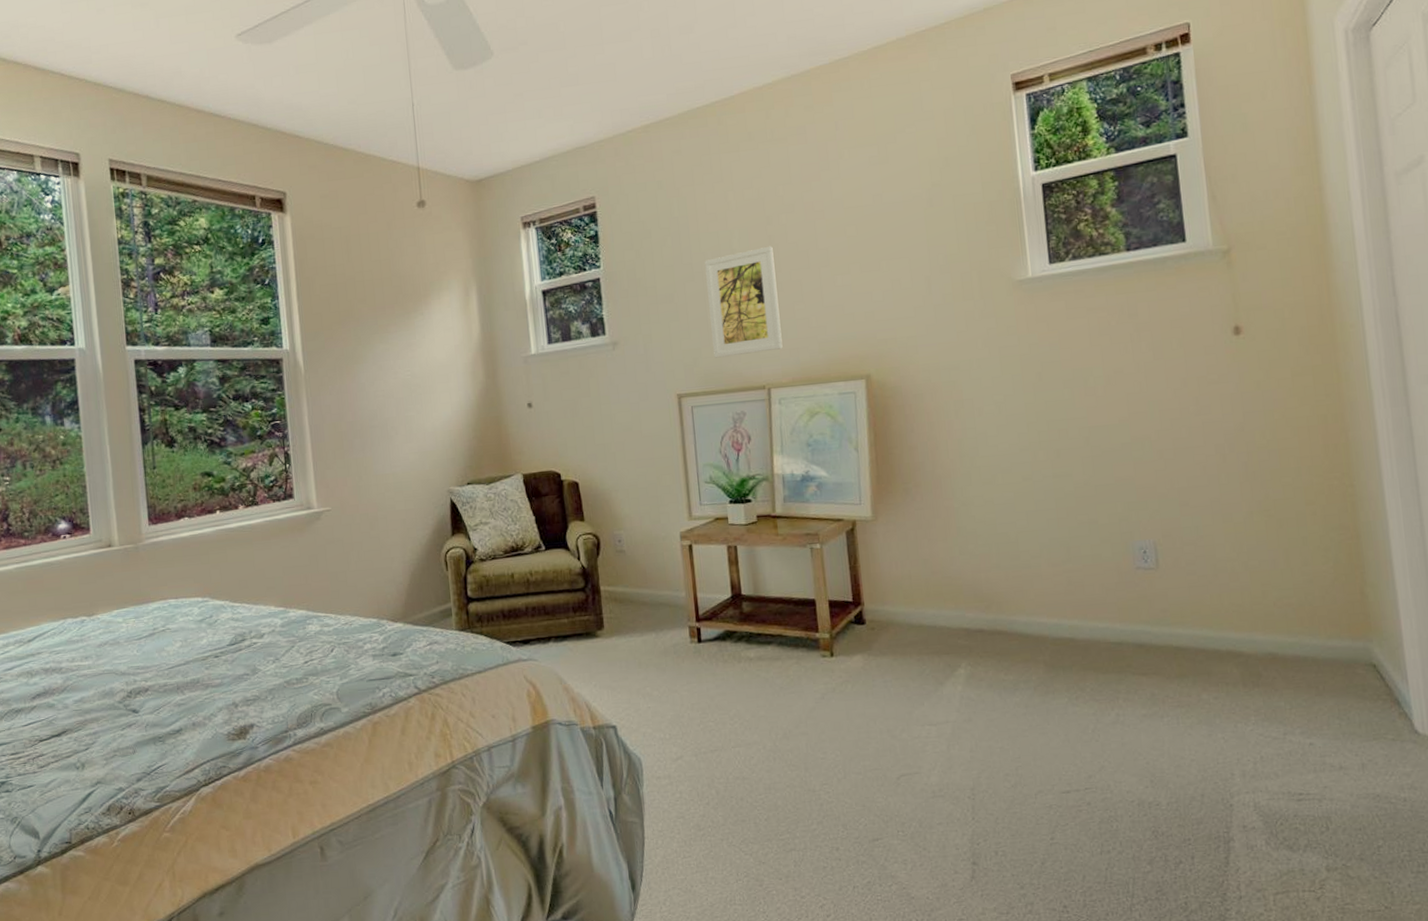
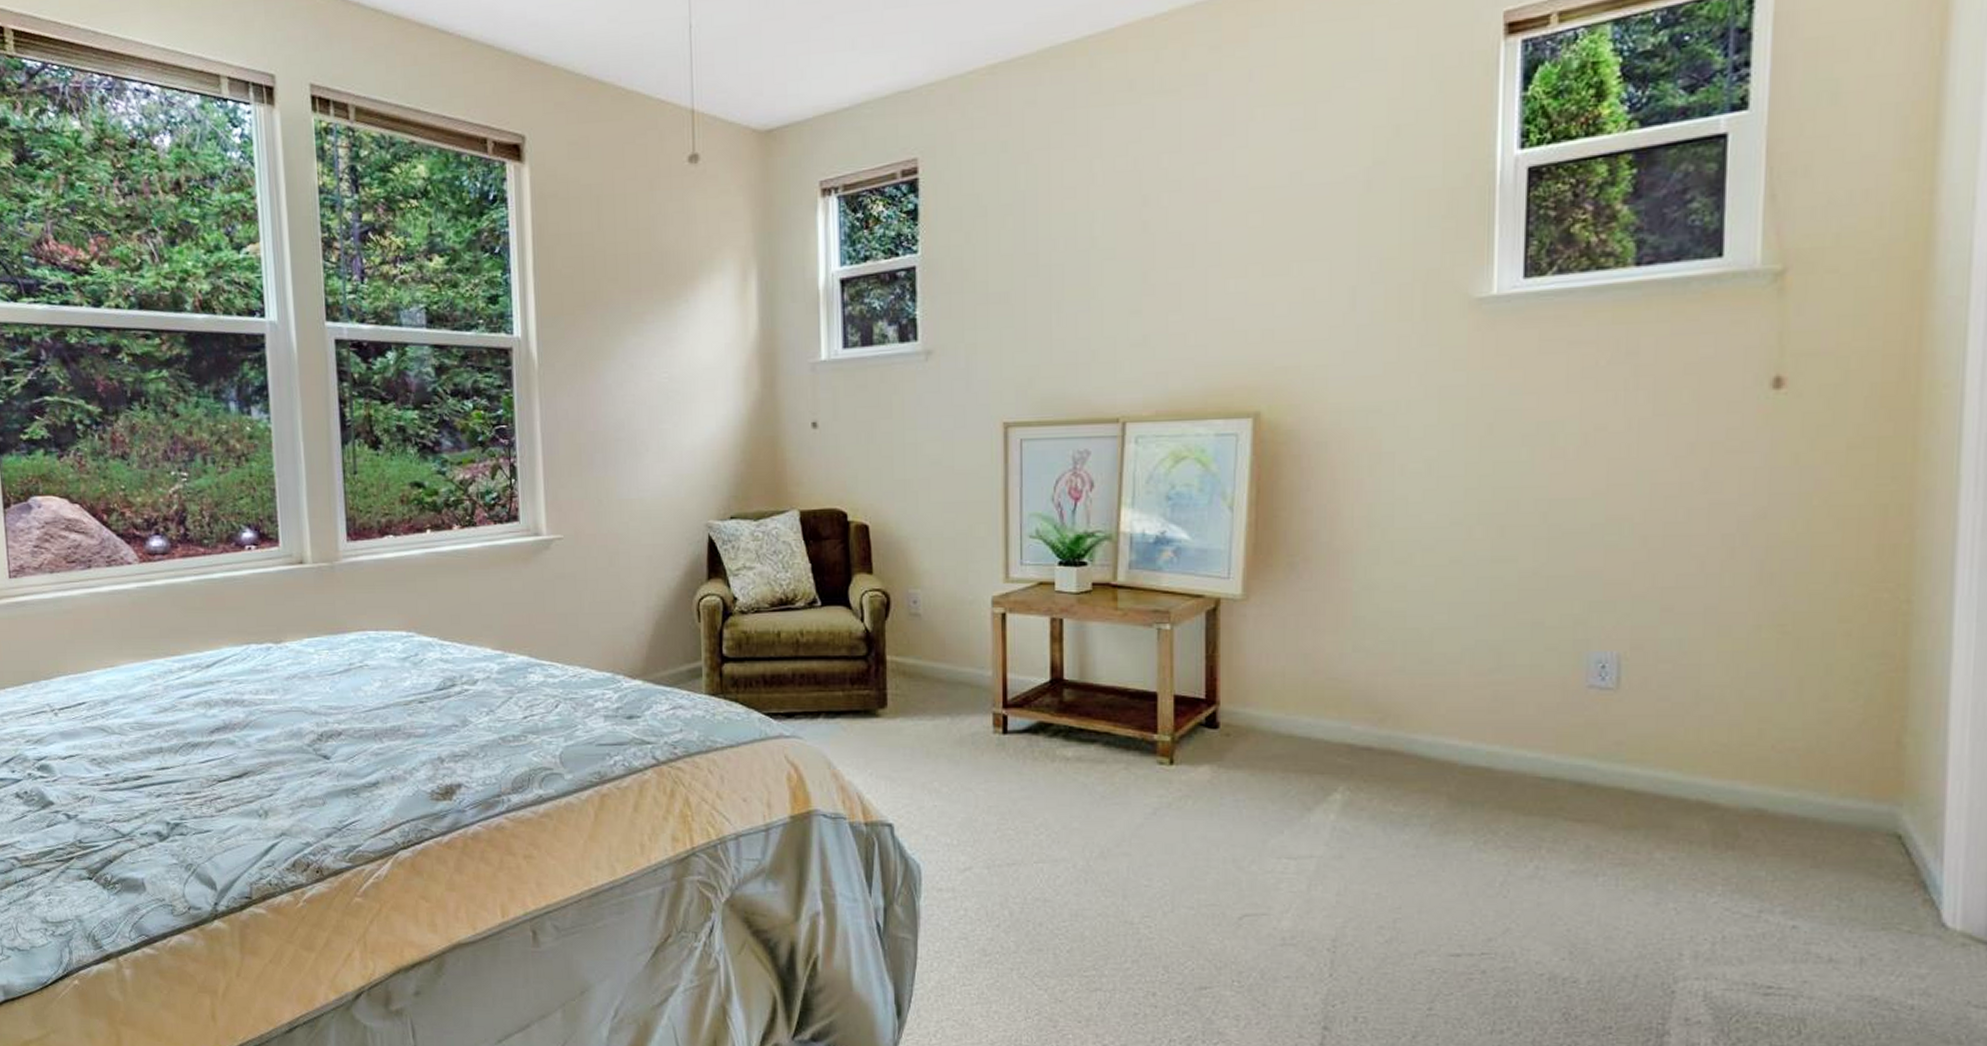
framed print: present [705,246,783,358] -> none [1055,235,1147,379]

